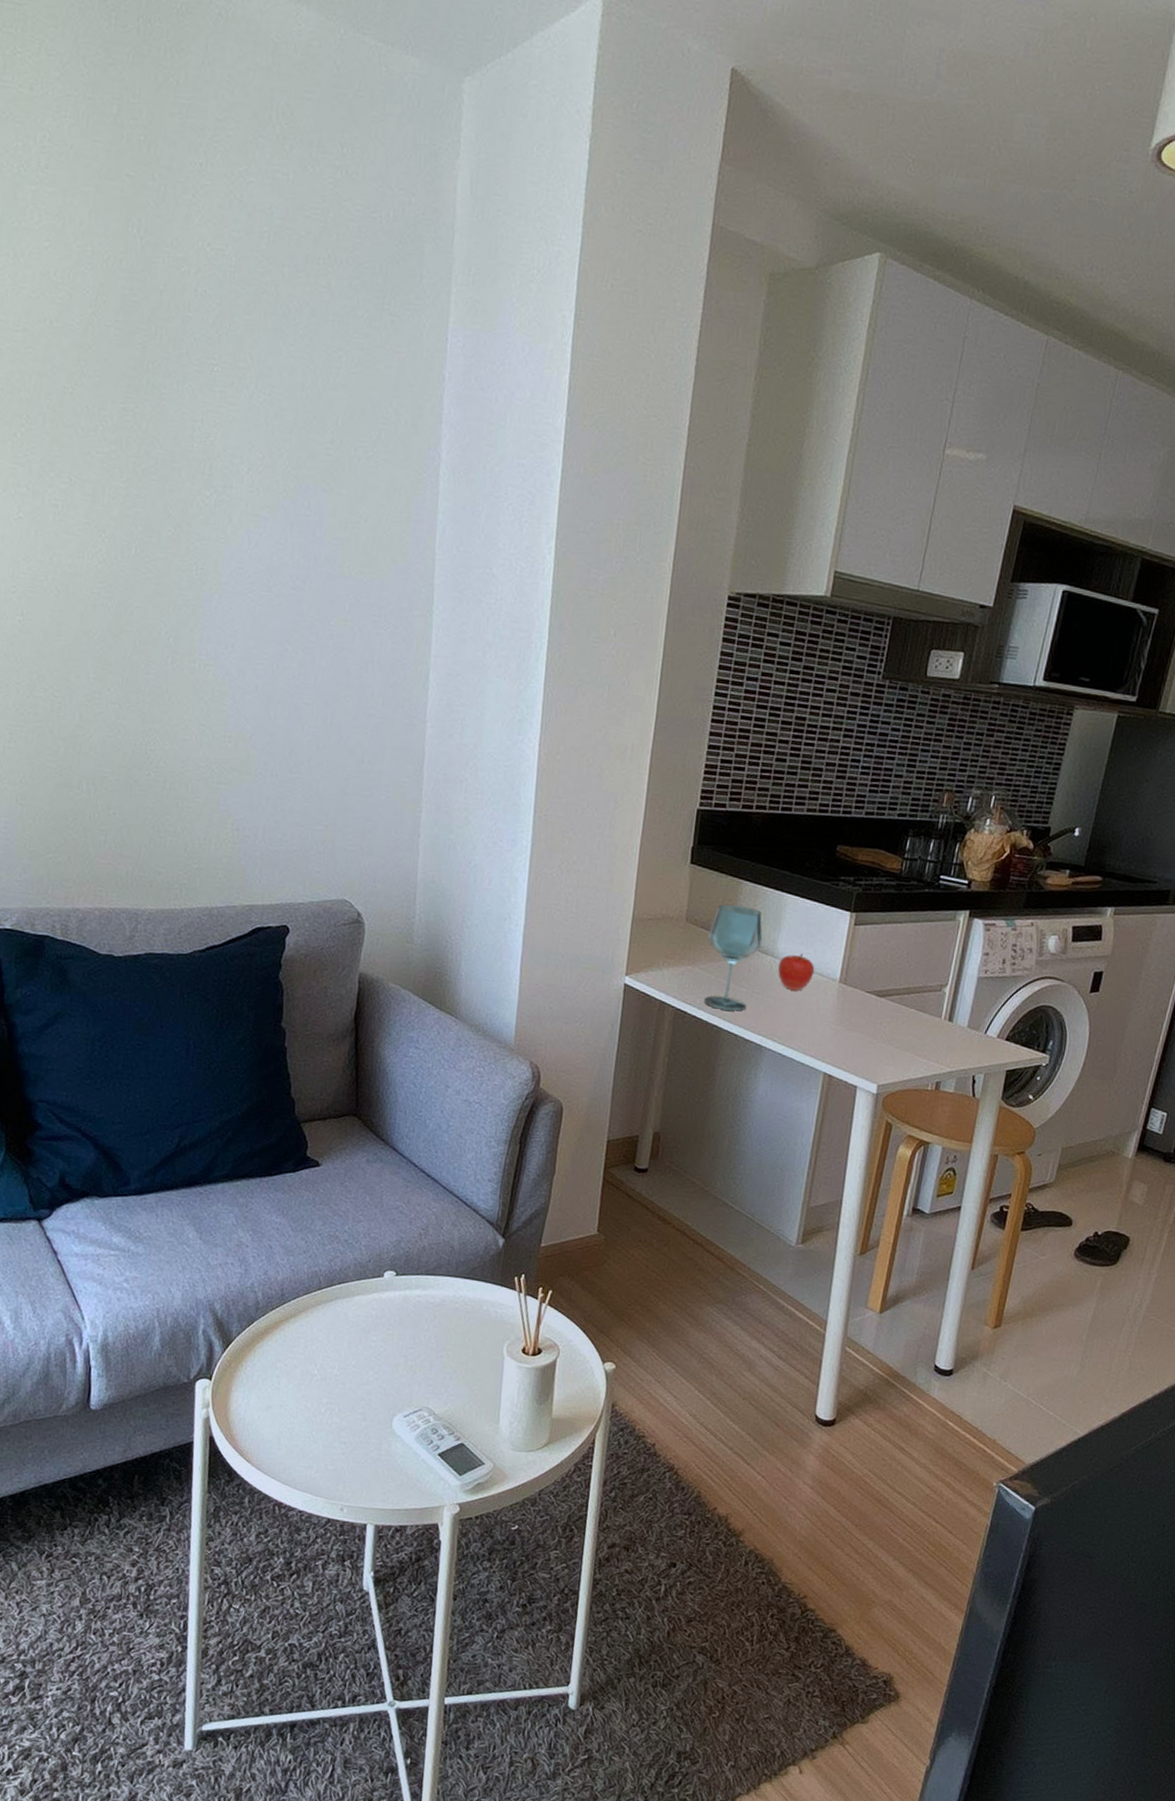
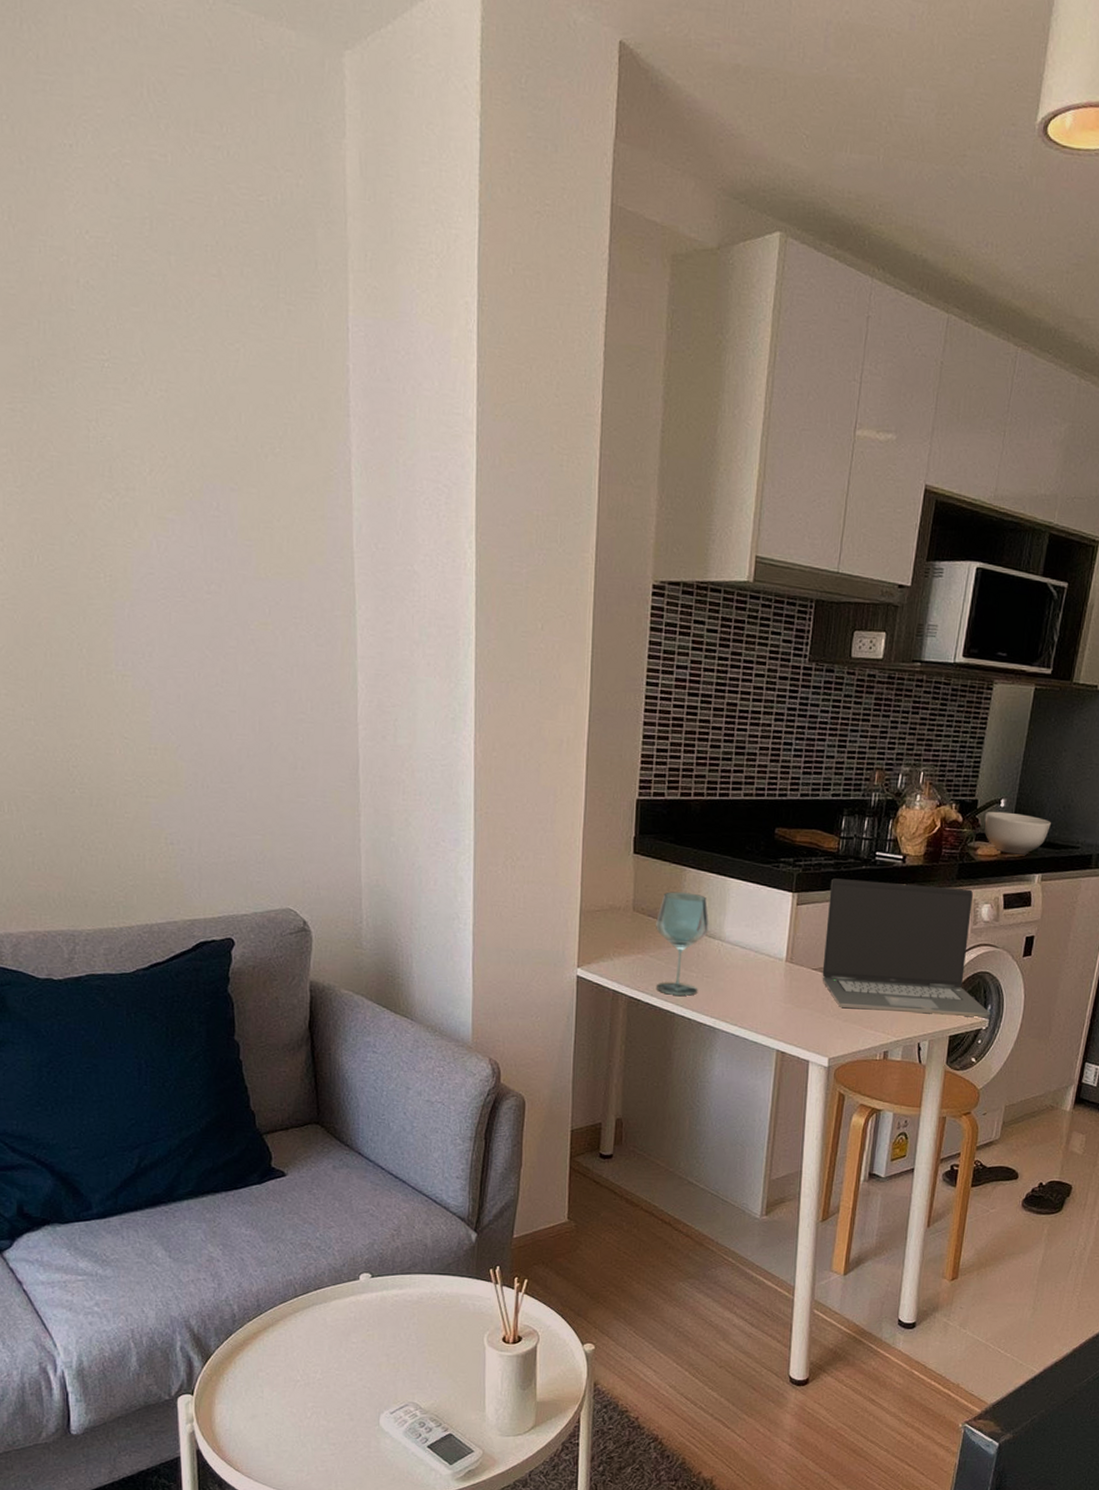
fruit: present [777,953,815,991] -> none [725,936,762,972]
laptop: none [875,900,1052,1054] -> present [822,878,991,1018]
bowl: none [1055,839,1129,887] -> present [984,811,1052,855]

